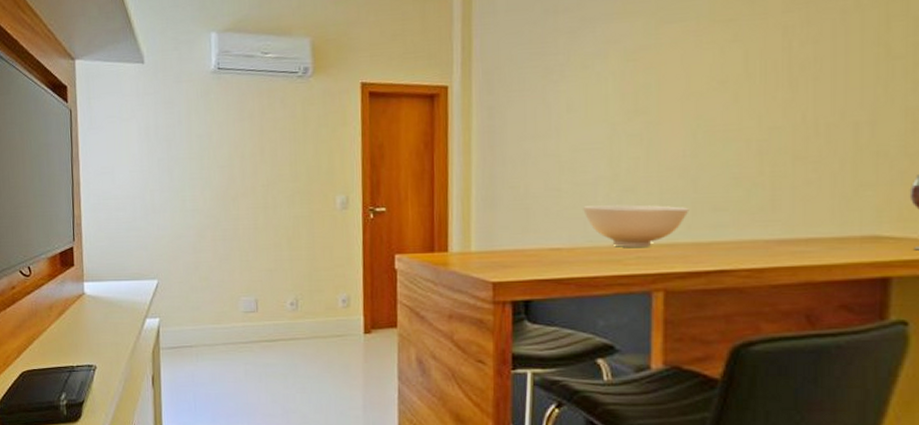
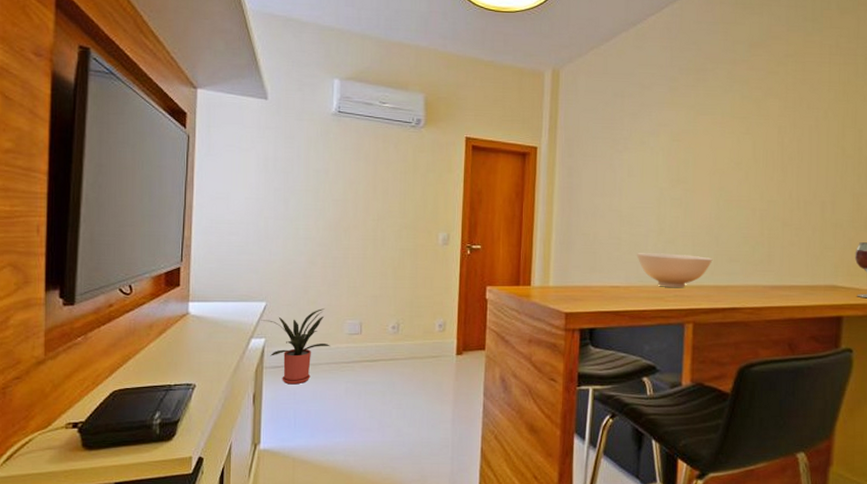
house plant: none [154,285,226,366] -> present [261,309,330,385]

